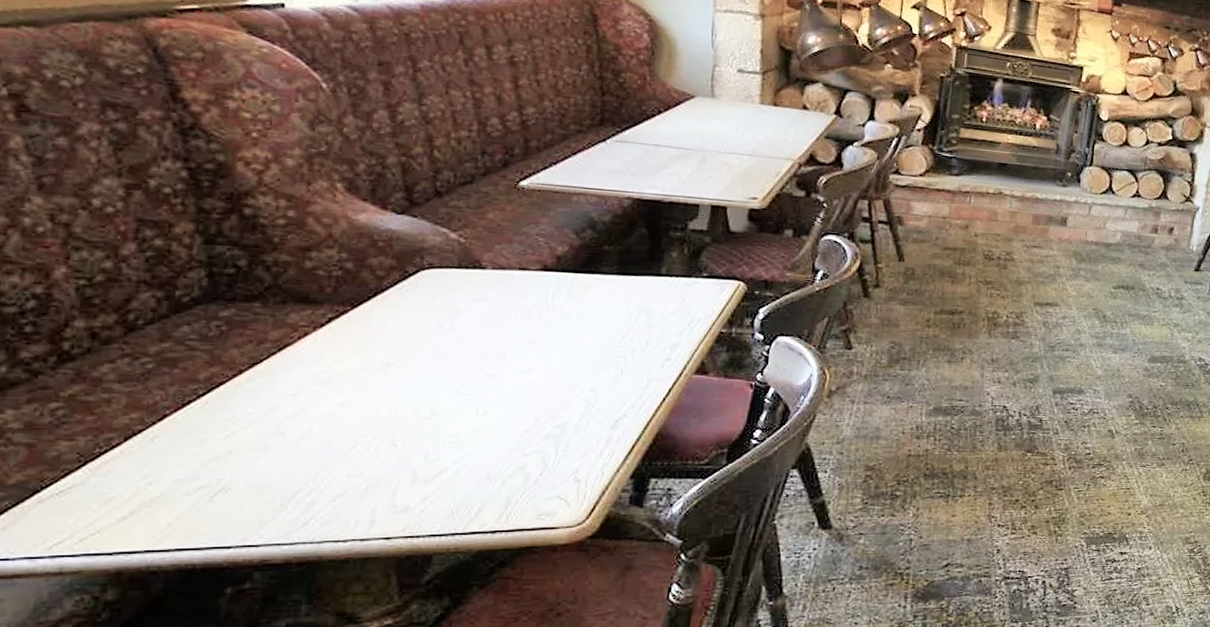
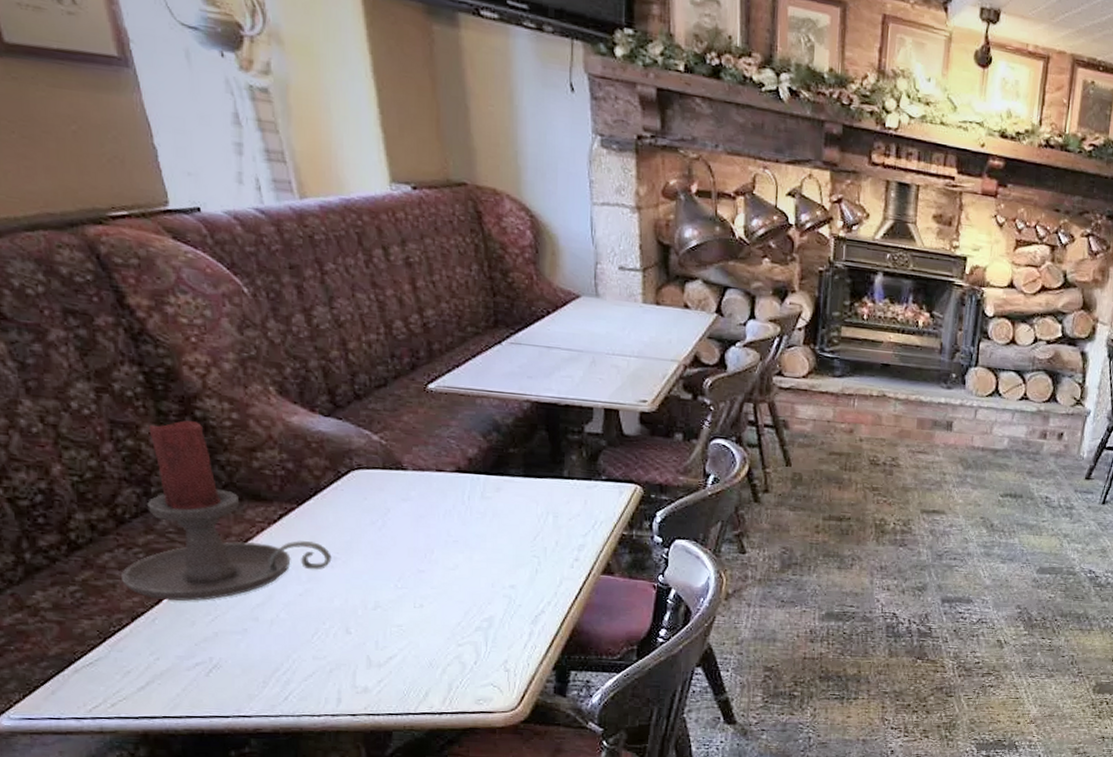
candle holder: none [120,219,385,417] -> present [122,420,332,601]

